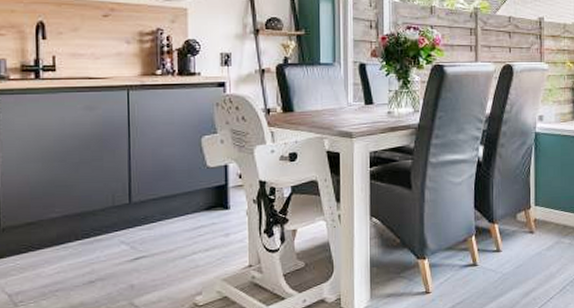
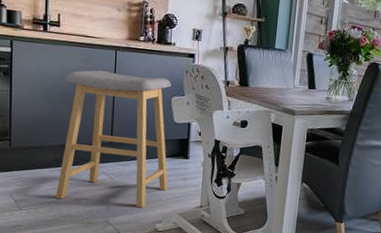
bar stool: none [62,115,207,285] -> present [56,69,171,208]

